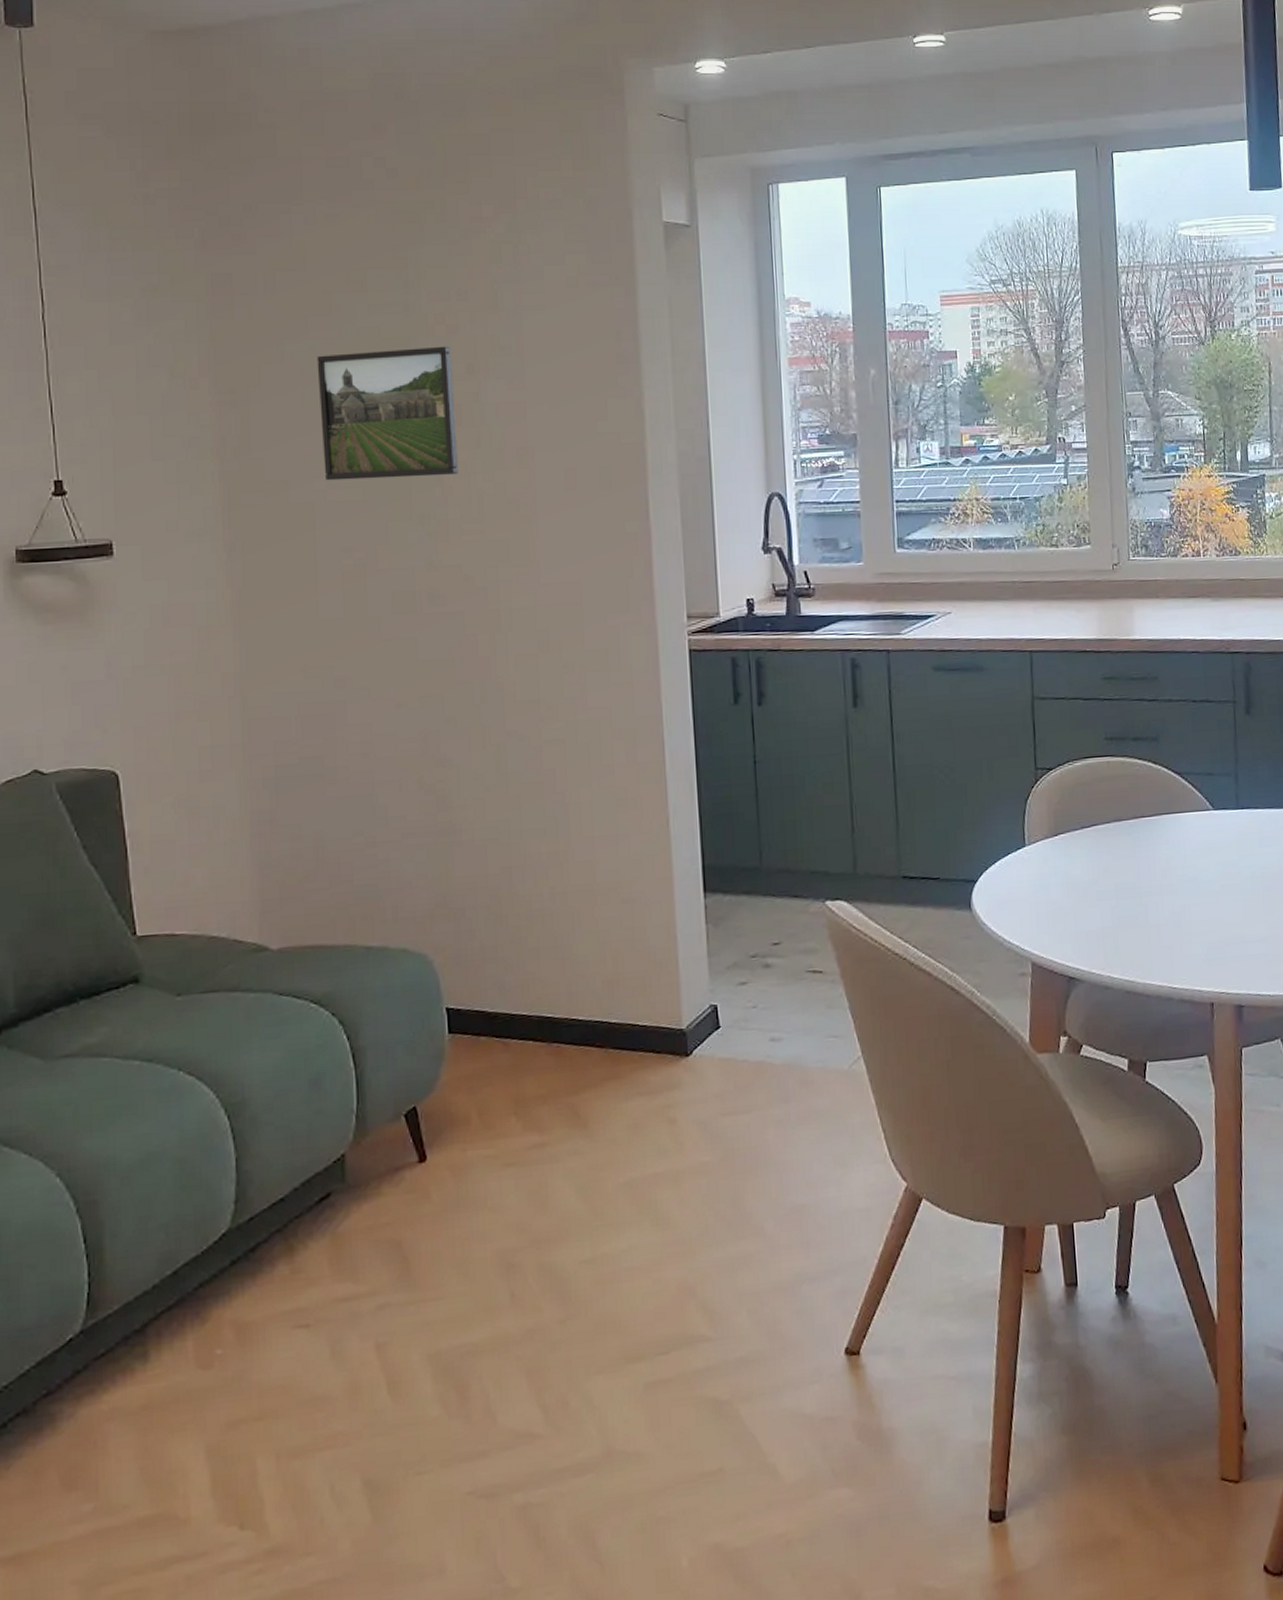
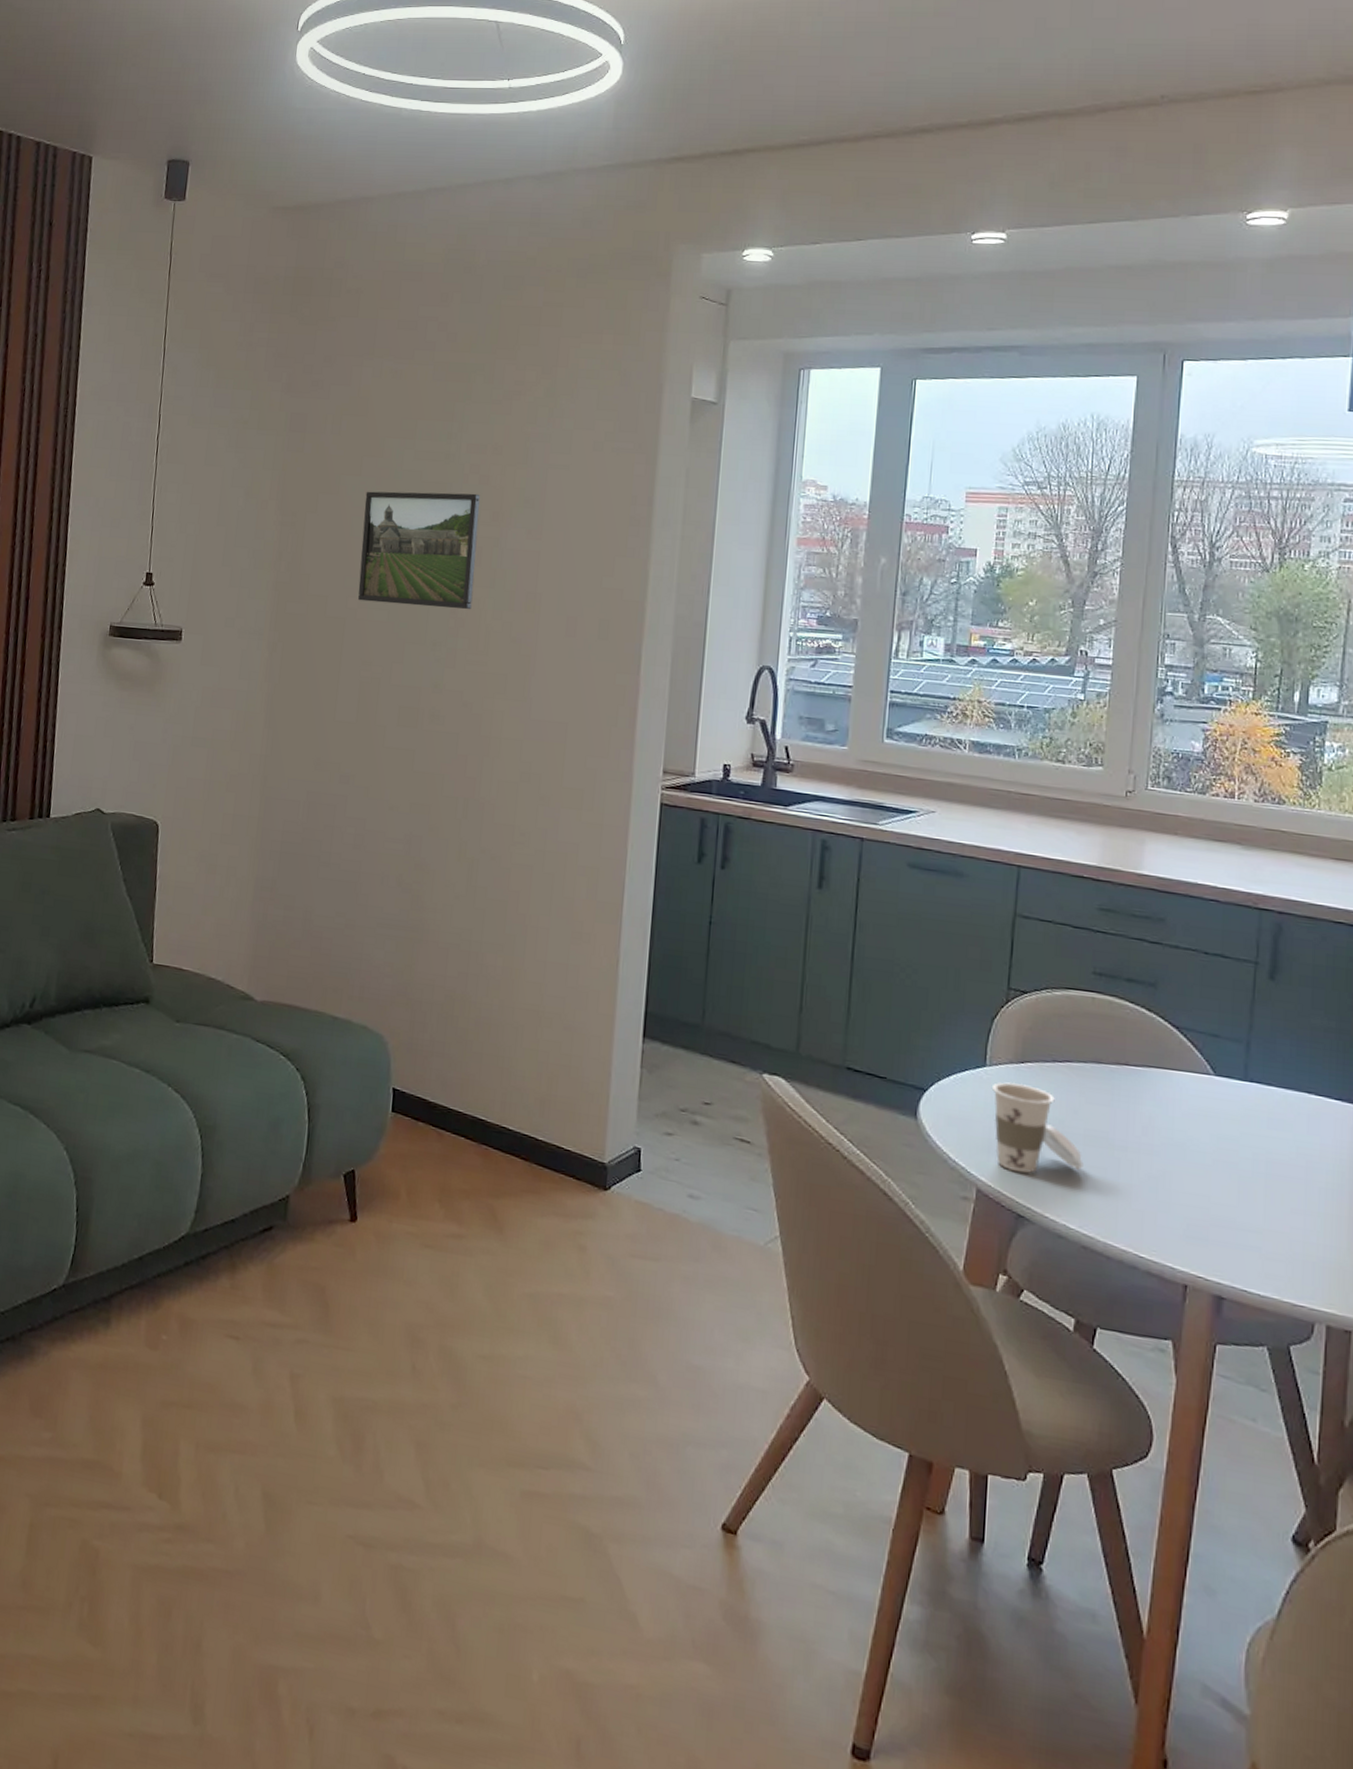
cup: none [1033,854,1118,939] -> present [992,1082,1083,1175]

